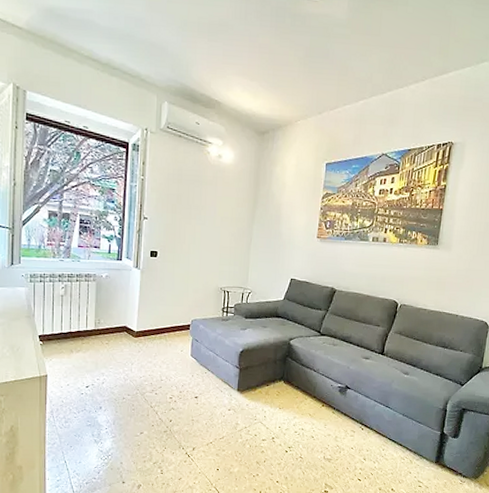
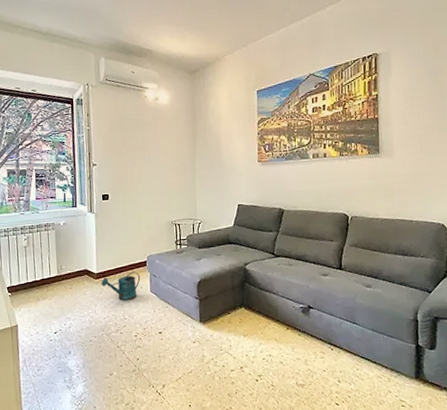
watering can: none [141,334,181,363] -> present [102,271,140,301]

